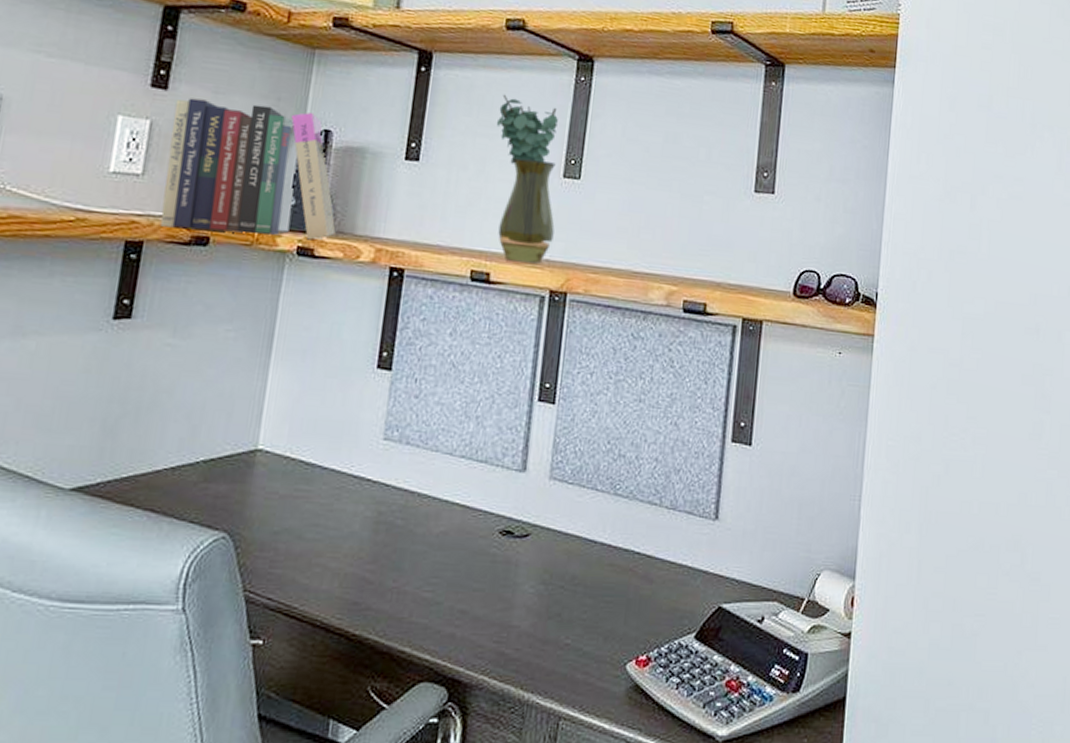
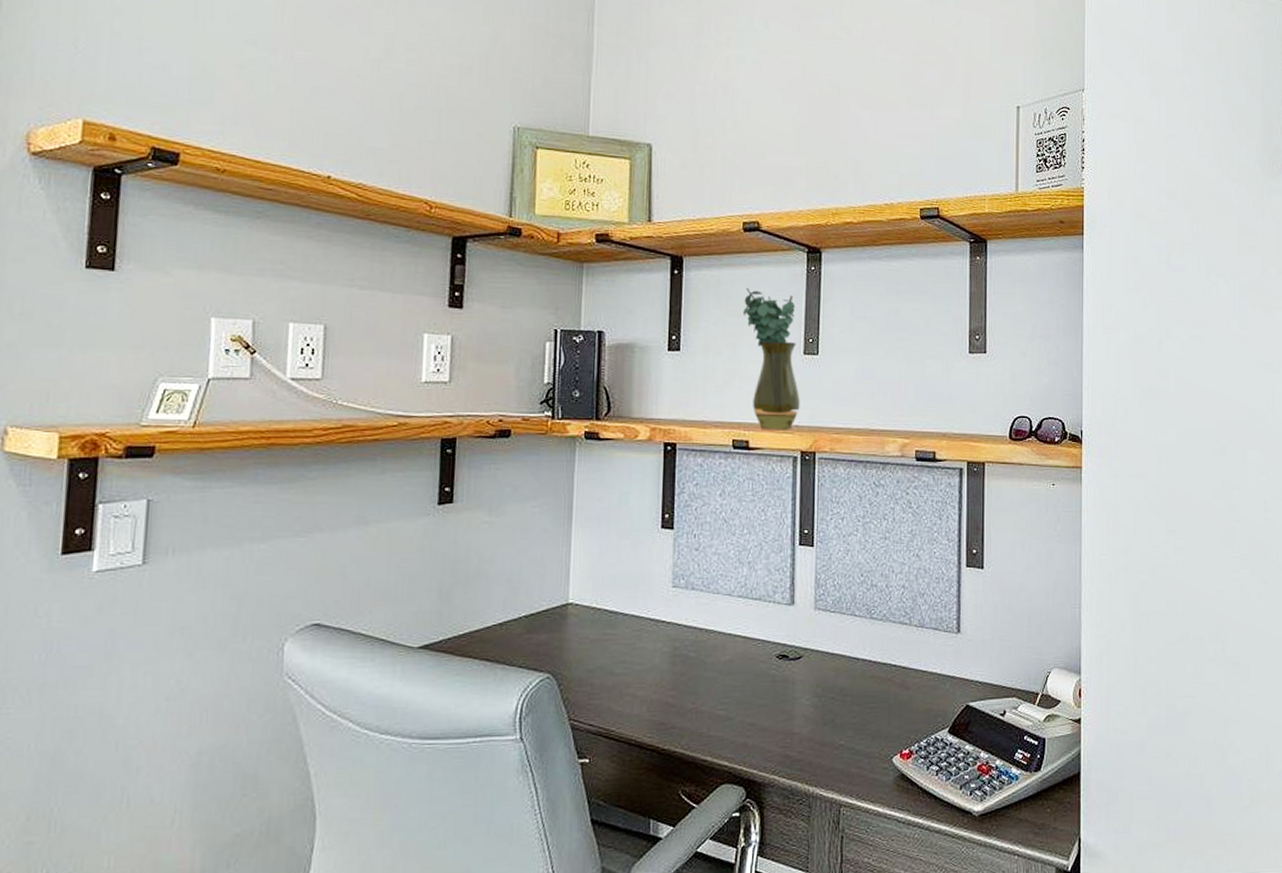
books: present [159,98,336,240] -> none [468,314,616,425]

